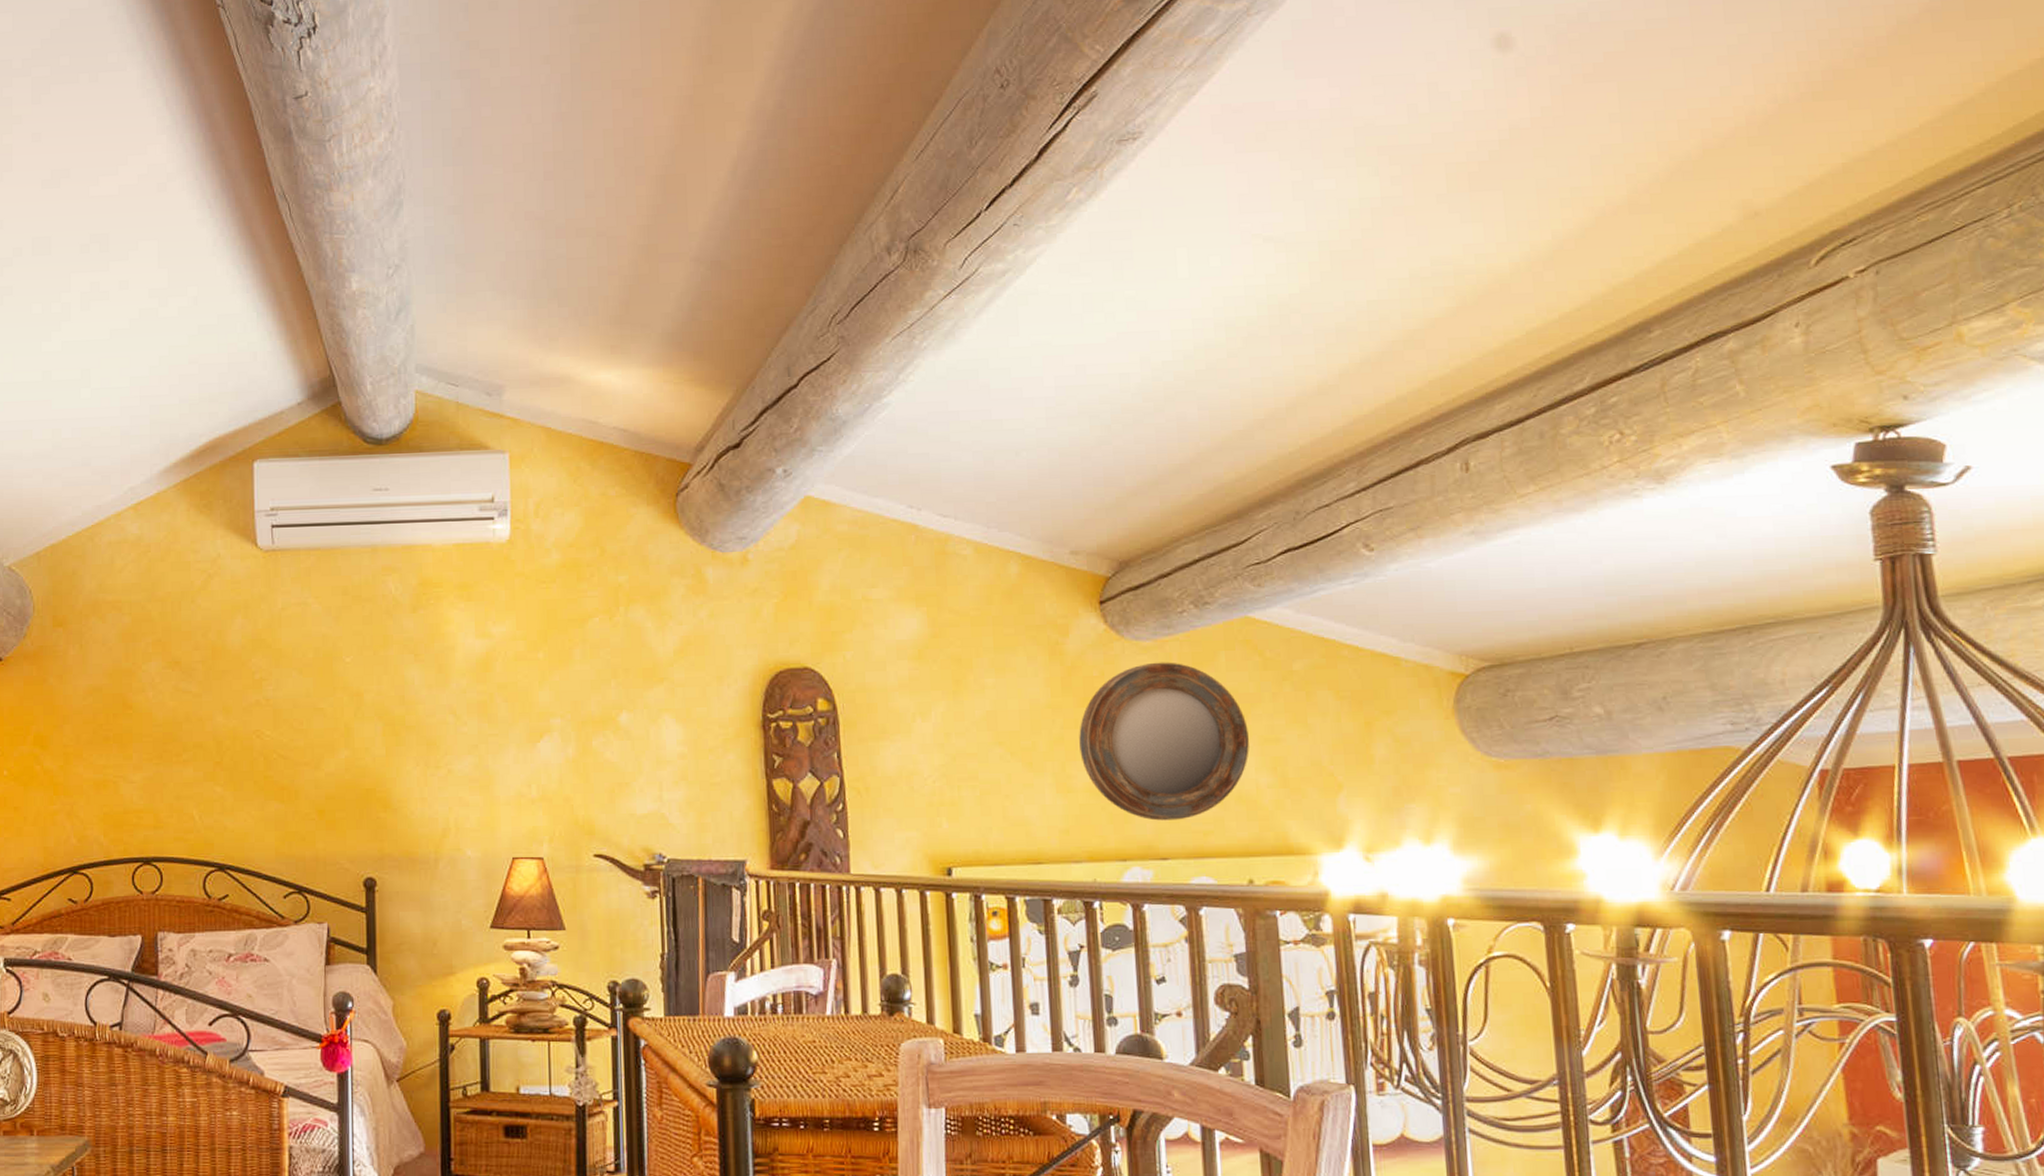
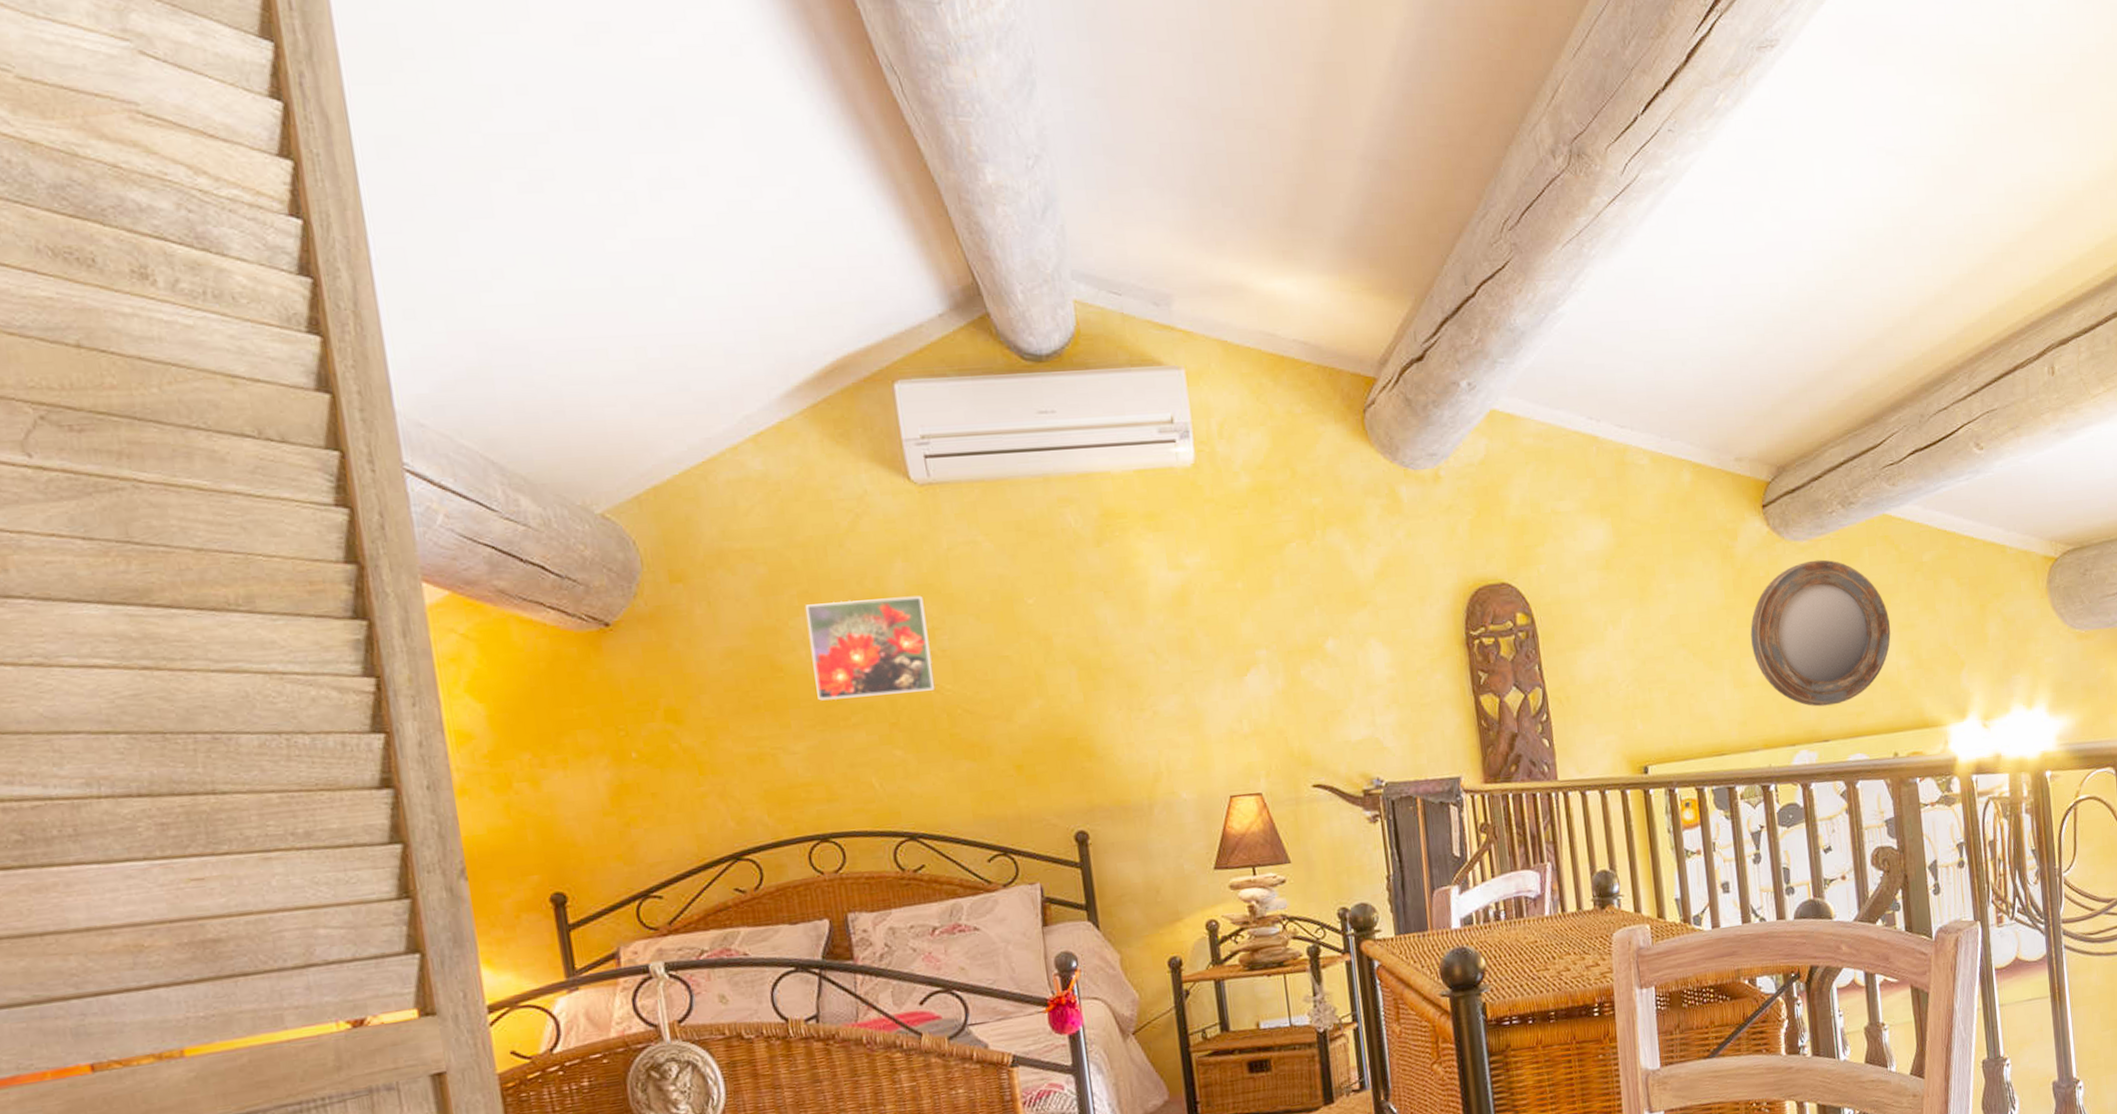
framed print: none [157,649,258,738] -> present [805,595,936,701]

